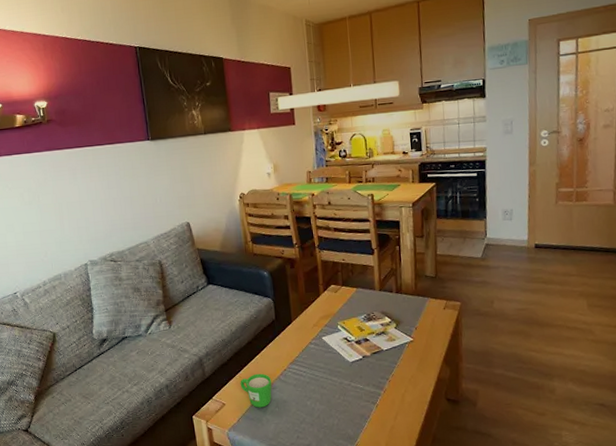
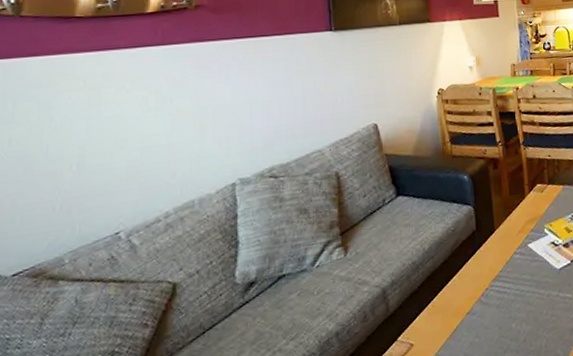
mug: present [240,373,272,408] -> none [433,297,472,343]

